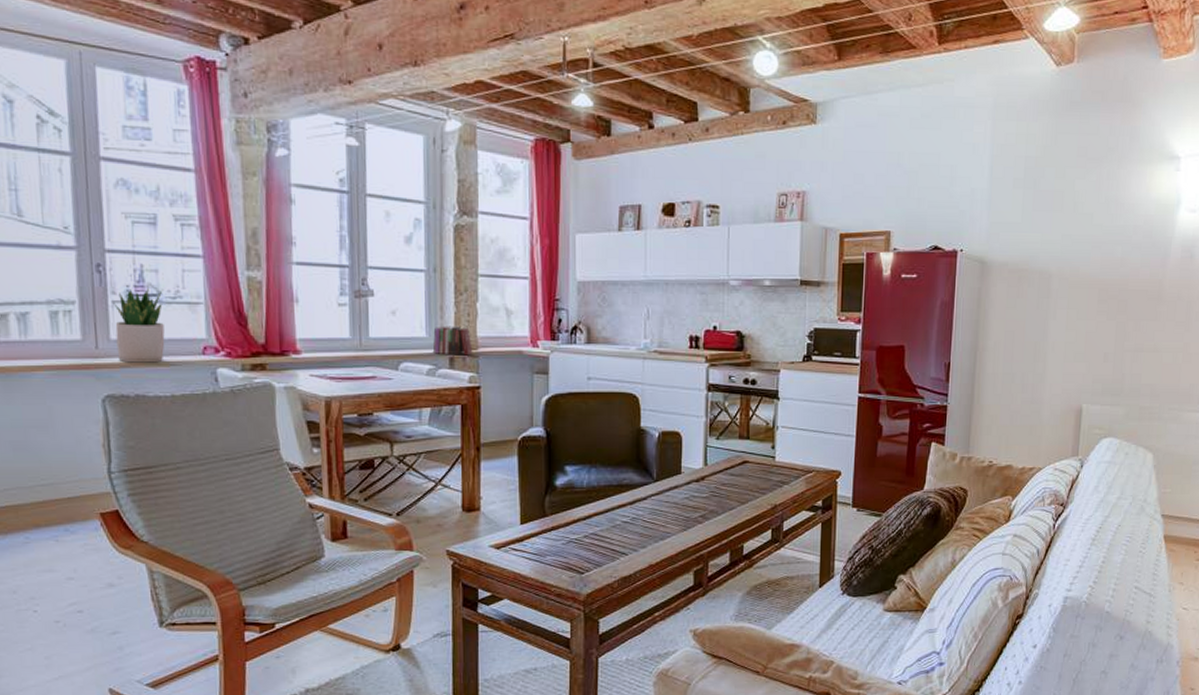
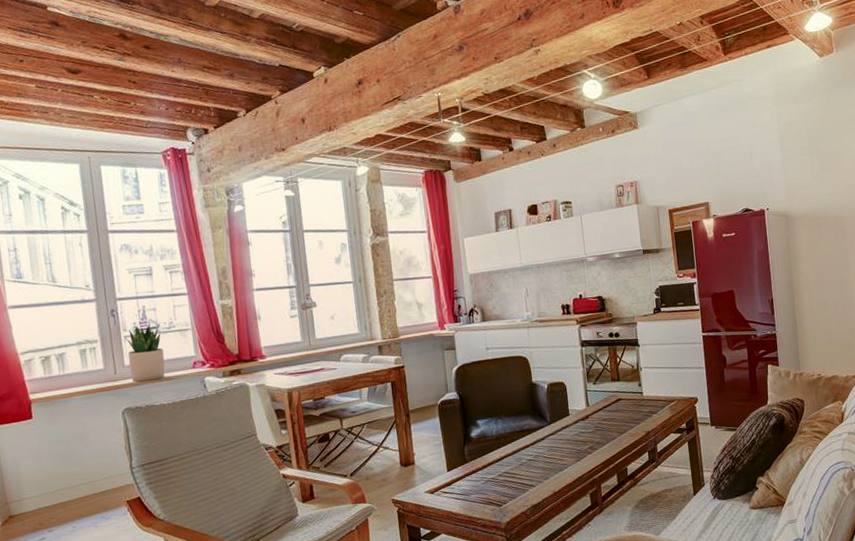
books: present [433,326,473,356] -> none [363,321,396,345]

